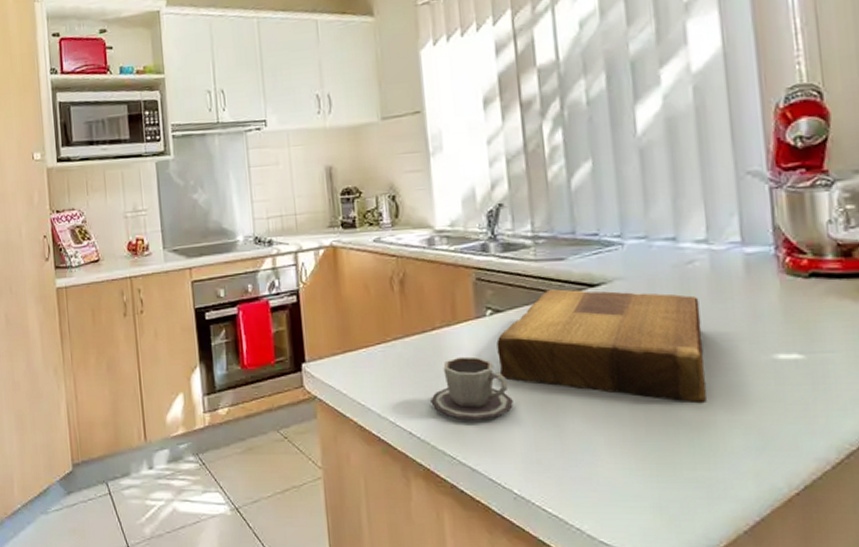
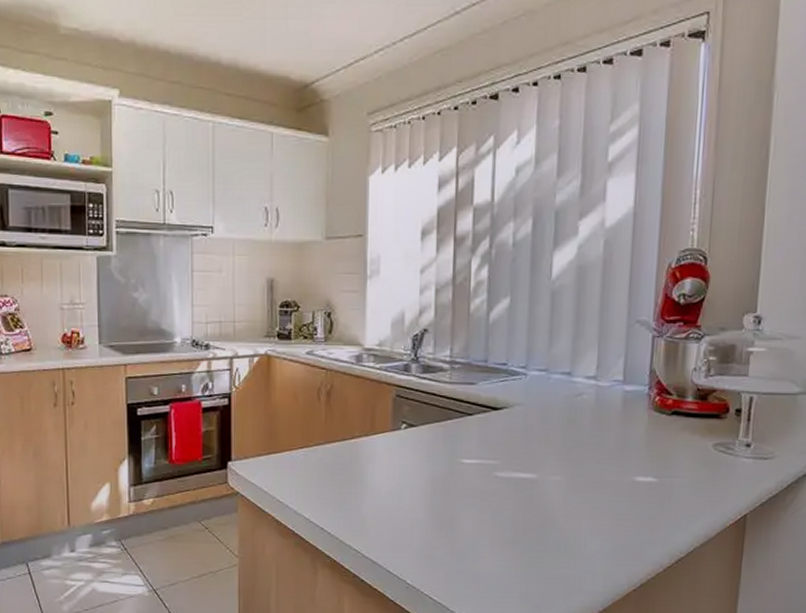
cup: present [431,356,513,420] -> none [343,464,416,520]
cutting board: present [496,289,707,402] -> none [407,409,582,513]

